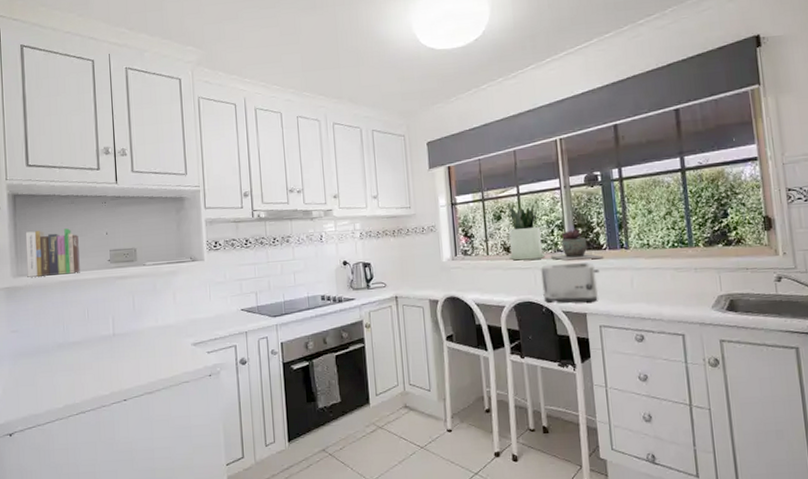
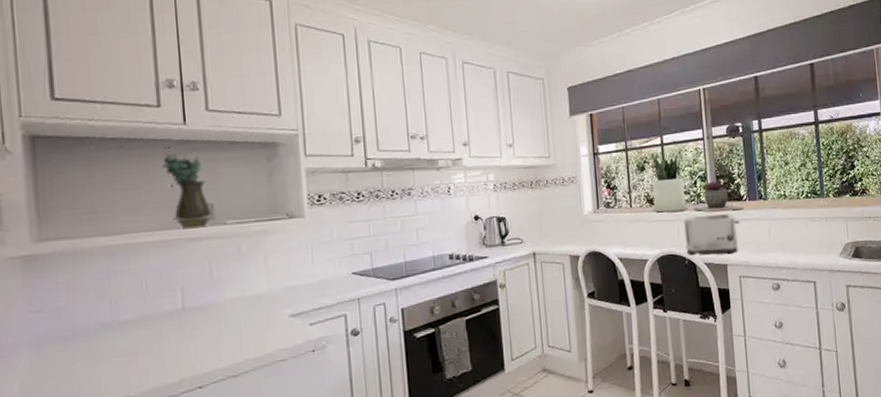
books: present [25,228,80,277] -> none [51,179,134,242]
vase: none [100,207,135,269] -> present [162,154,211,229]

